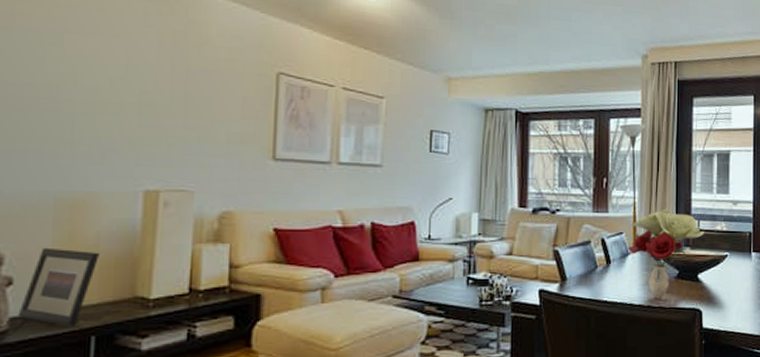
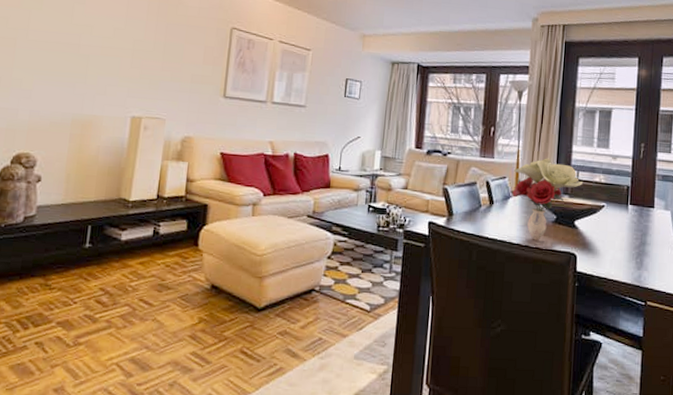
picture frame: present [17,247,99,327] -> none [42,155,98,217]

